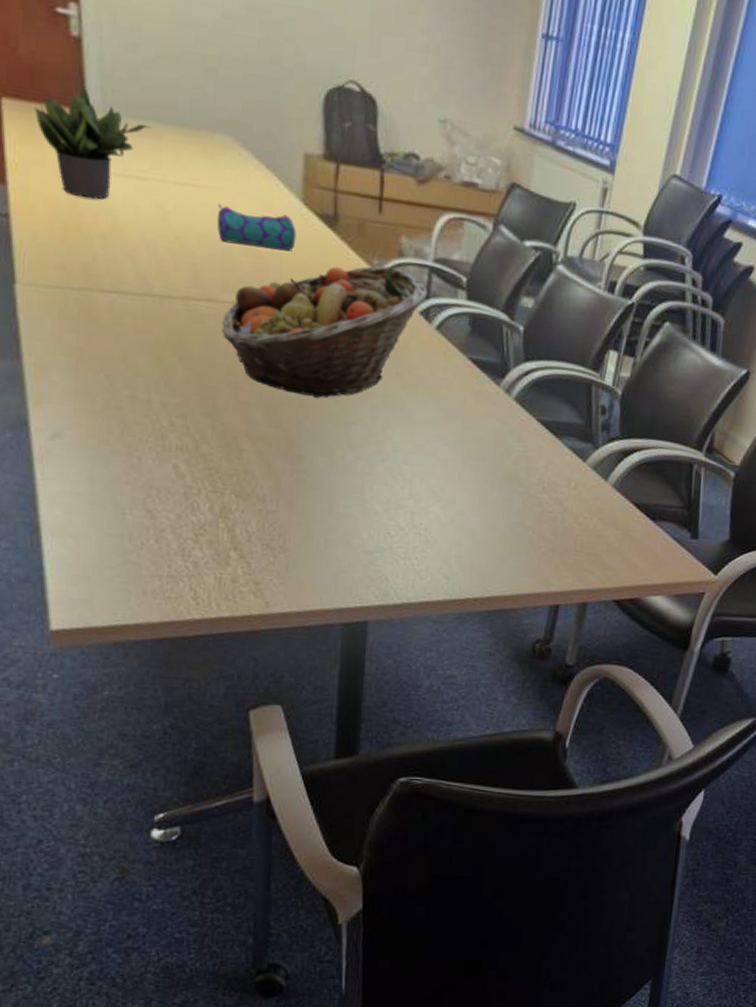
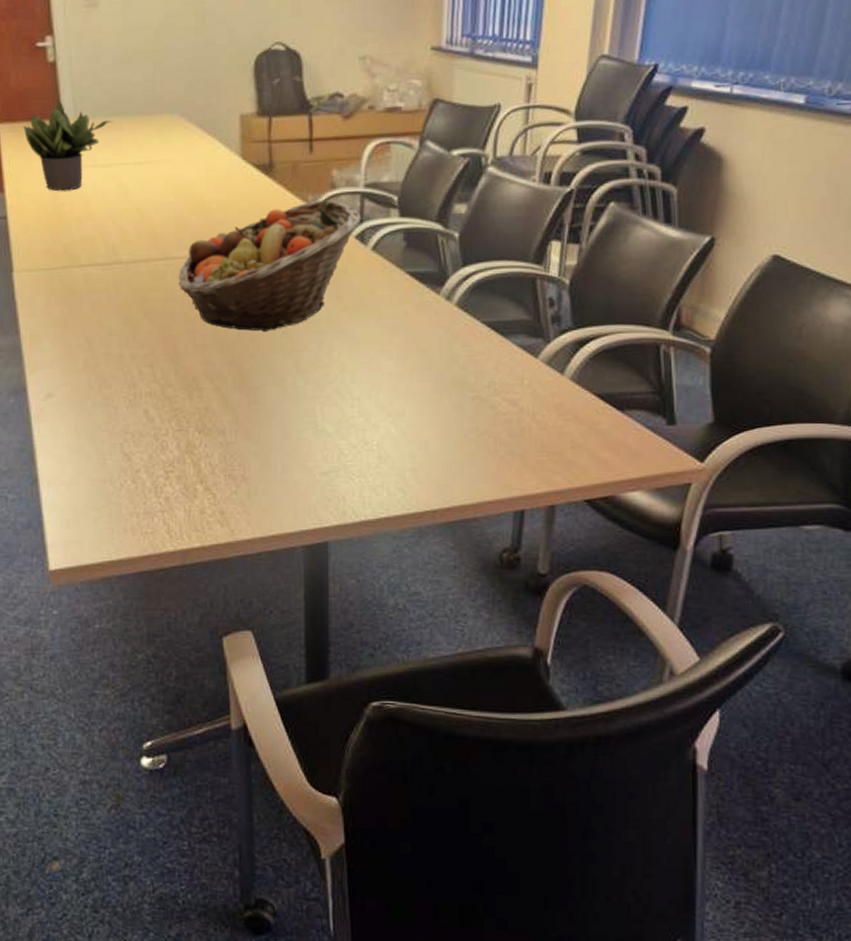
pencil case: present [217,203,297,251] -> none [169,171,238,205]

